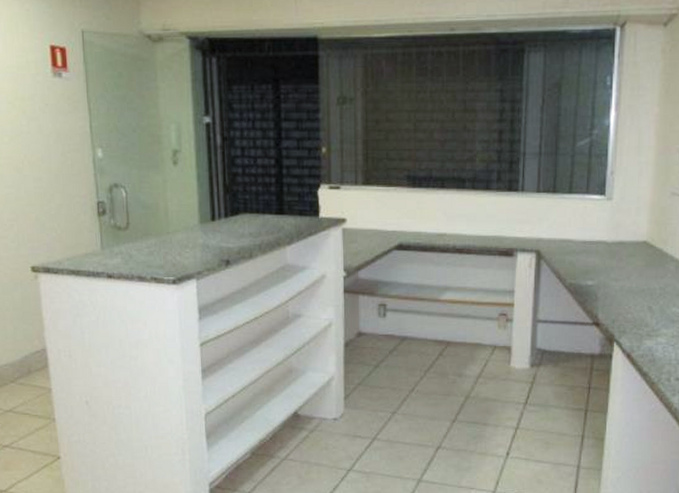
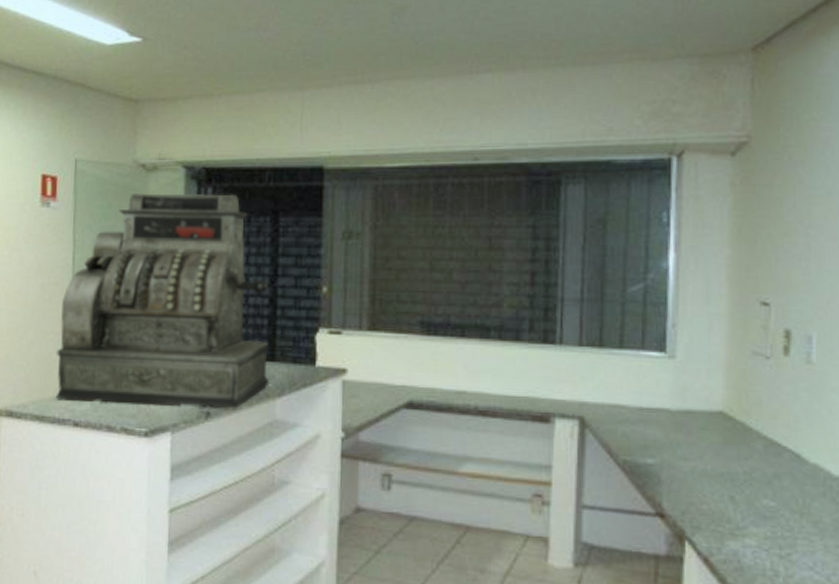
cash register: none [84,63,280,257] -> present [55,193,270,409]

